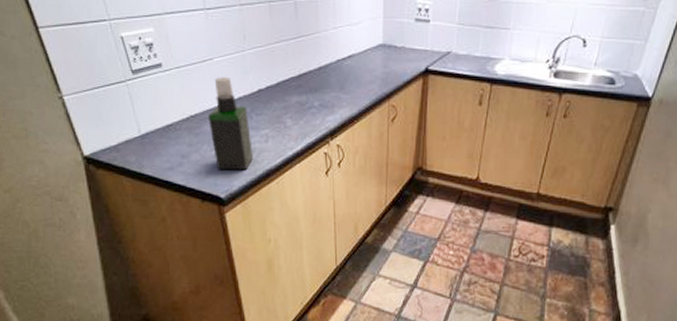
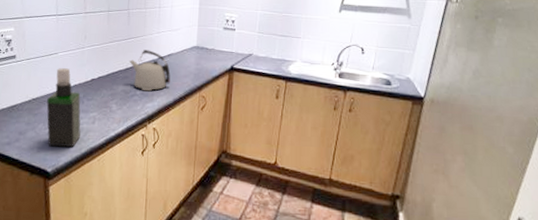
kettle: none [301,51,353,102] -> present [129,50,171,92]

